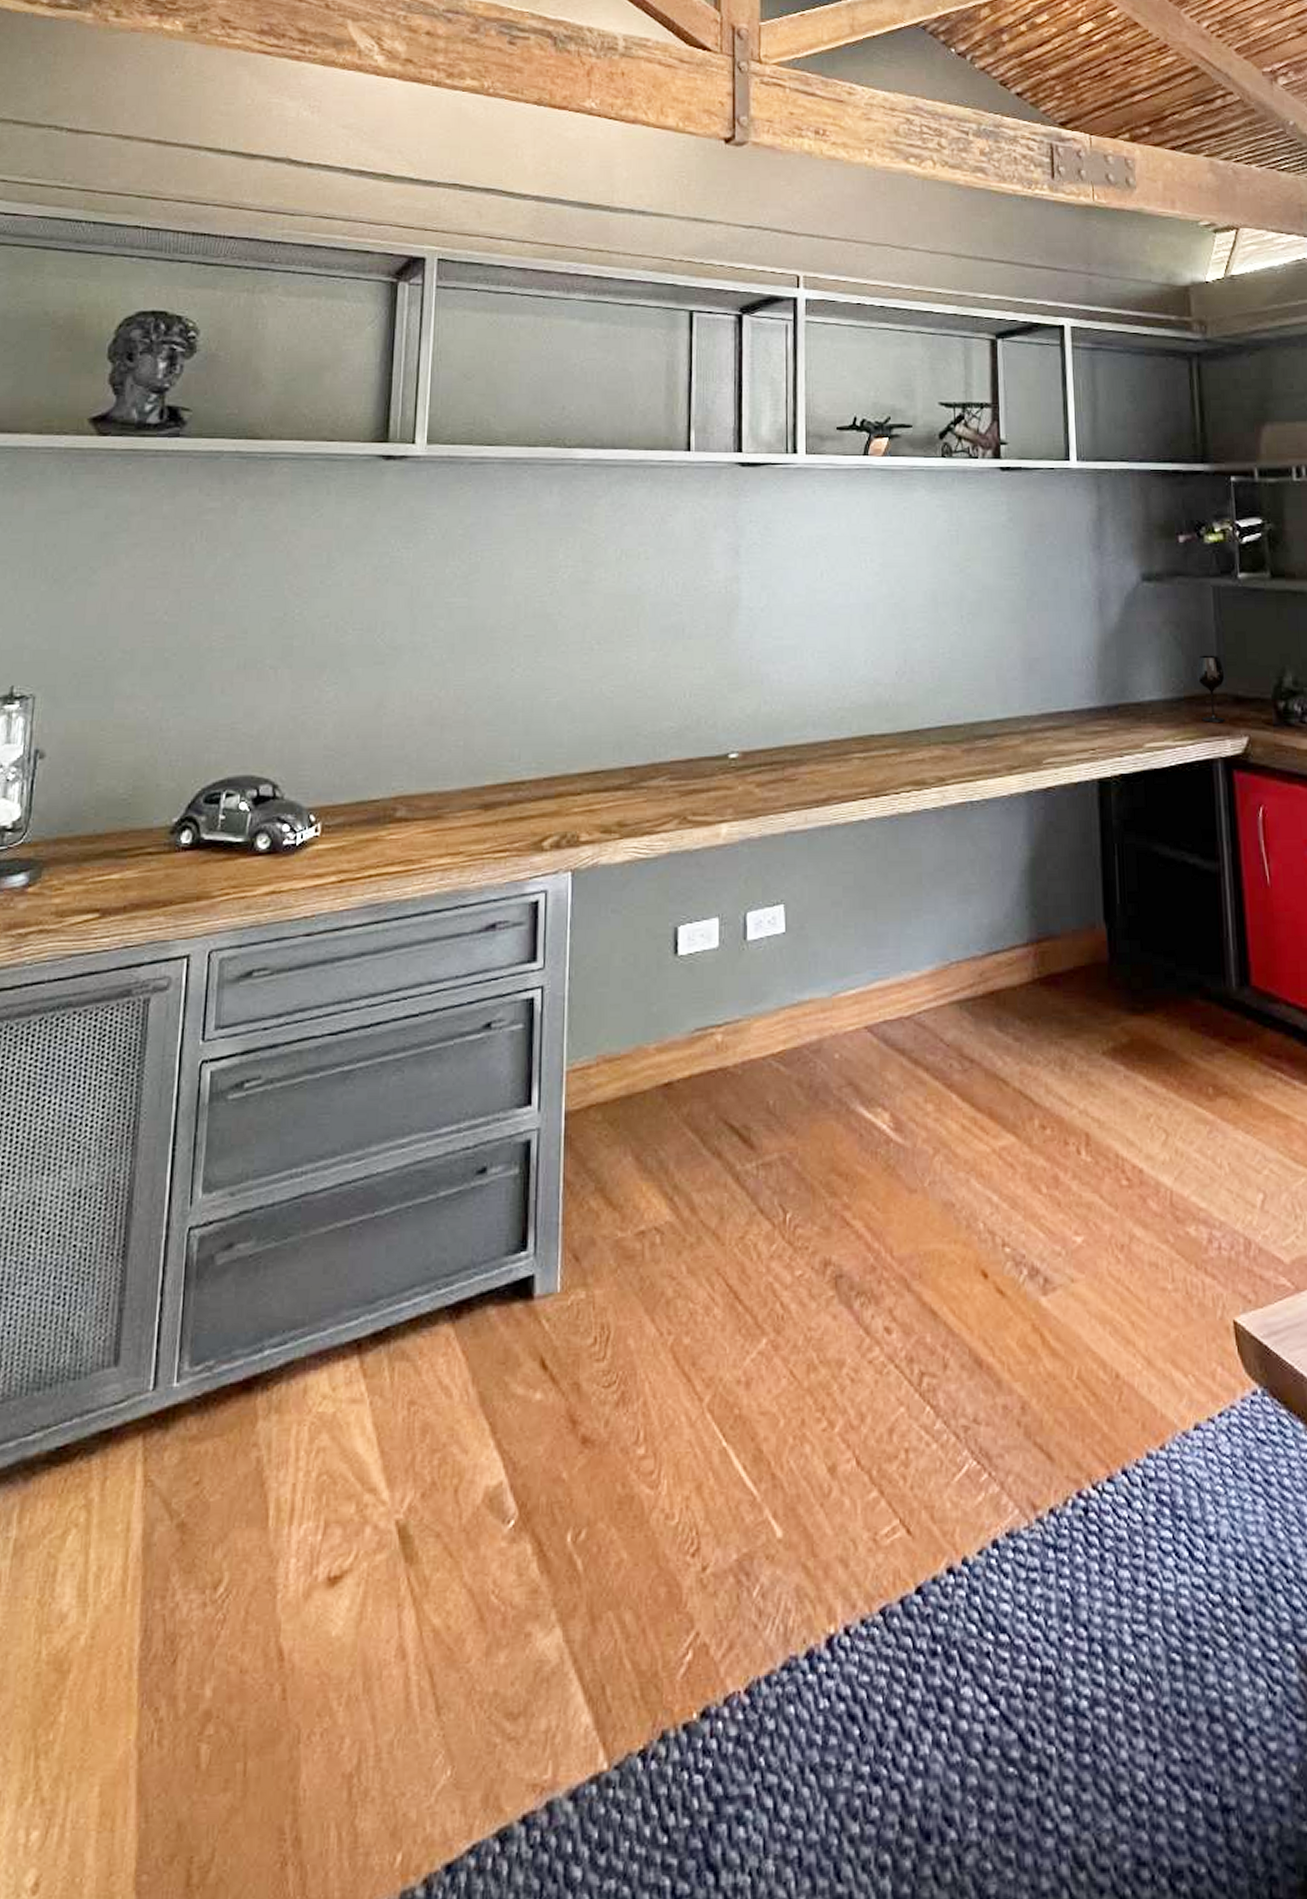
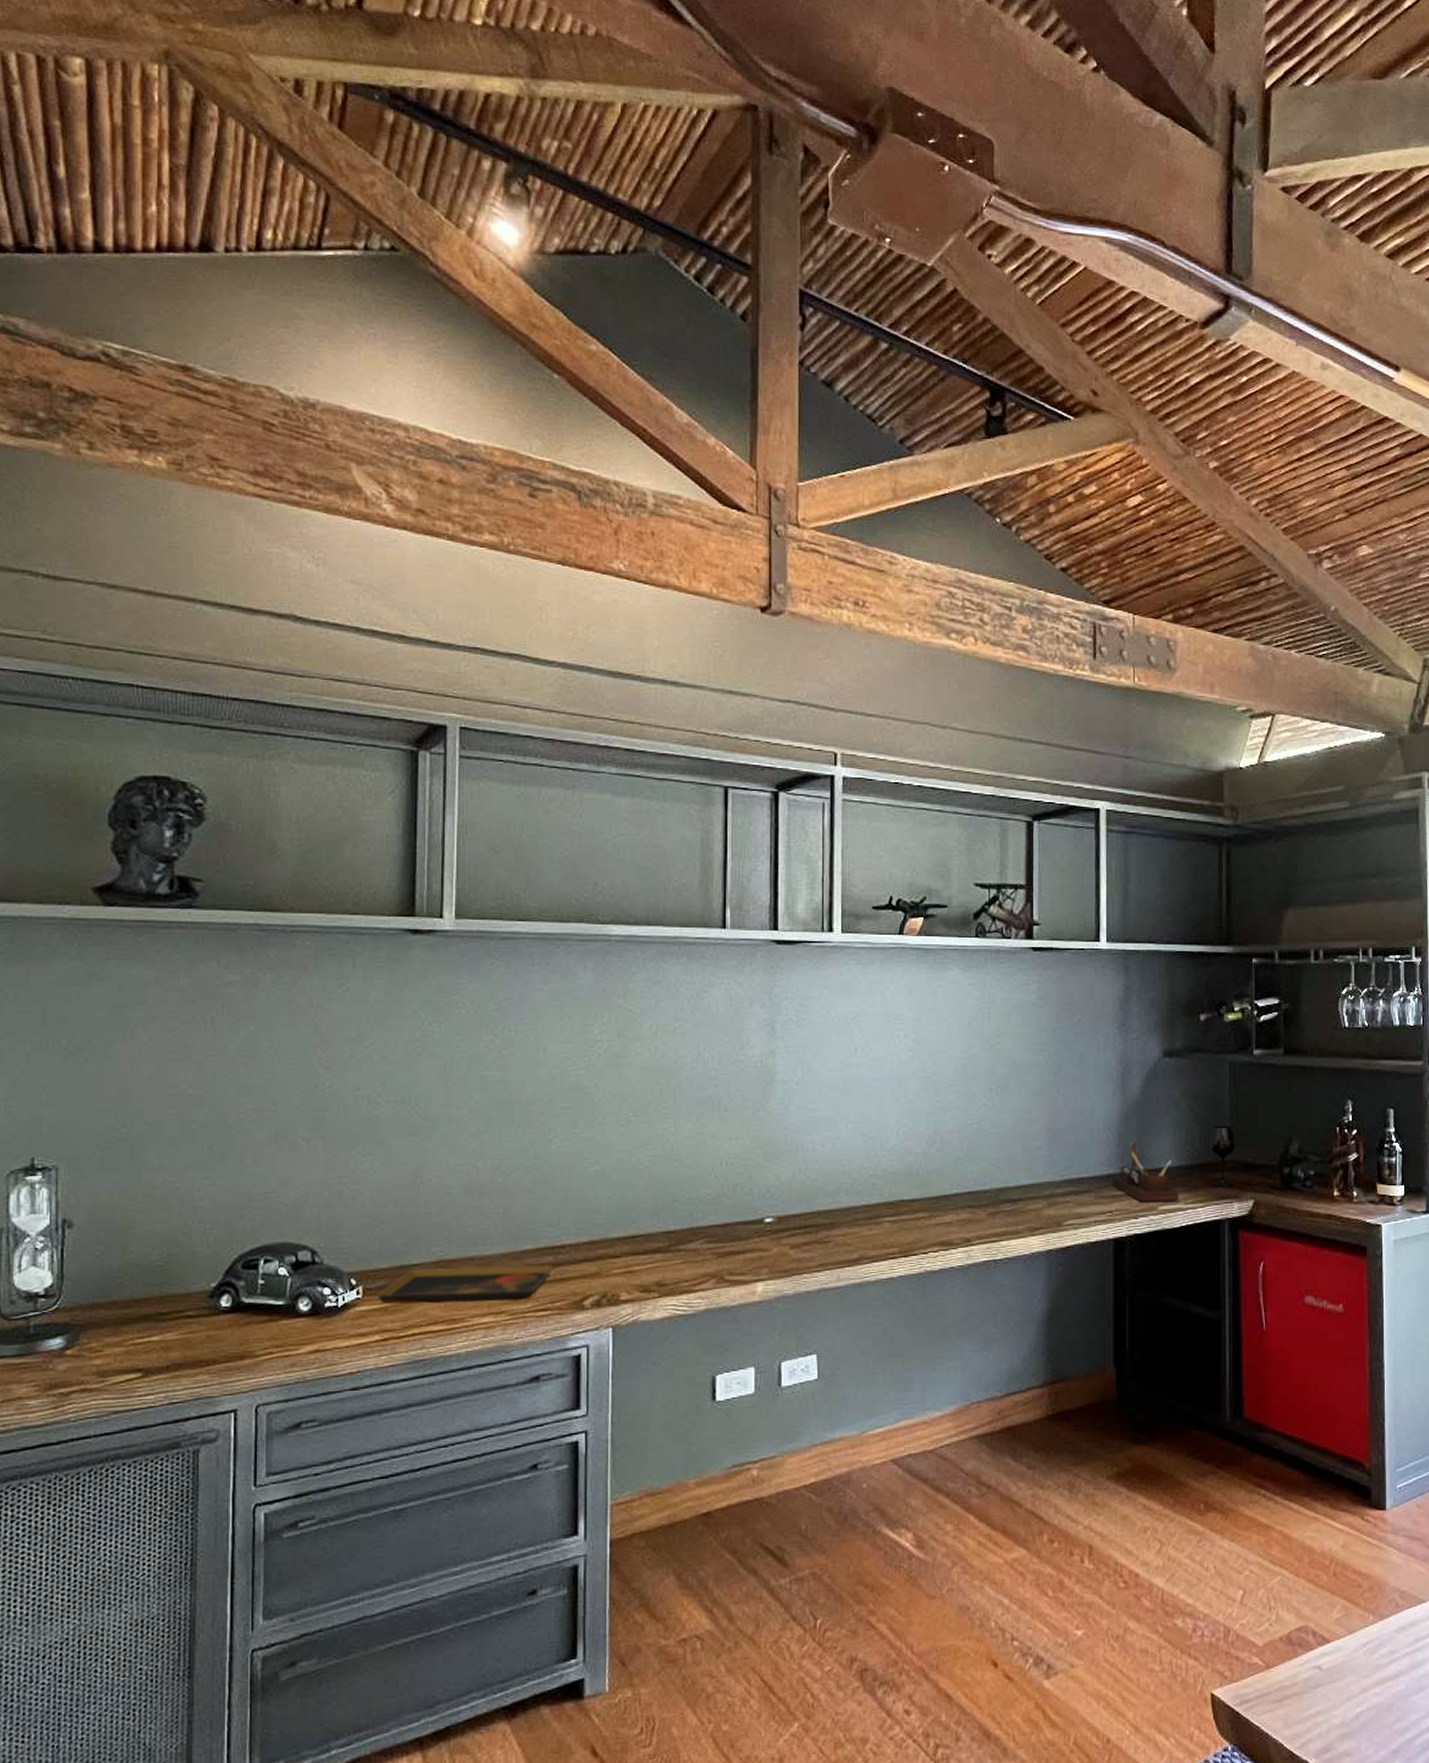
decorative tray: none [335,801,514,841] -> present [377,1264,554,1303]
desk organizer: none [1094,672,1167,738] -> present [1112,1141,1179,1202]

